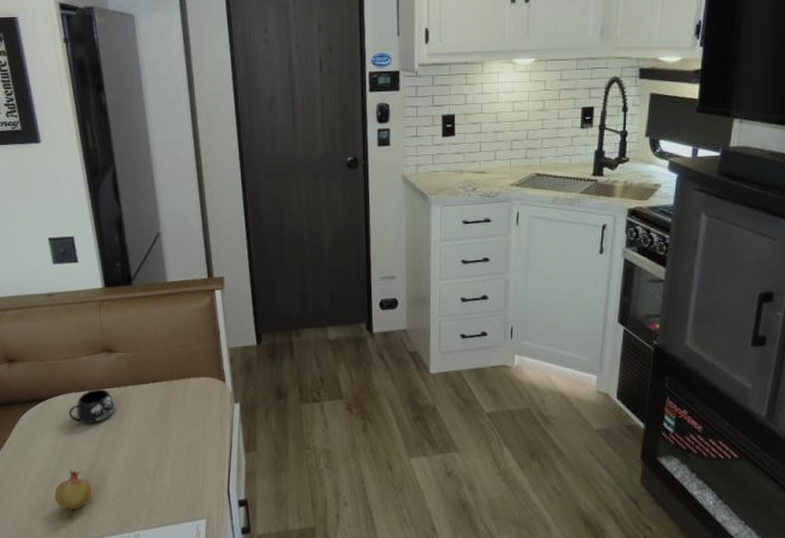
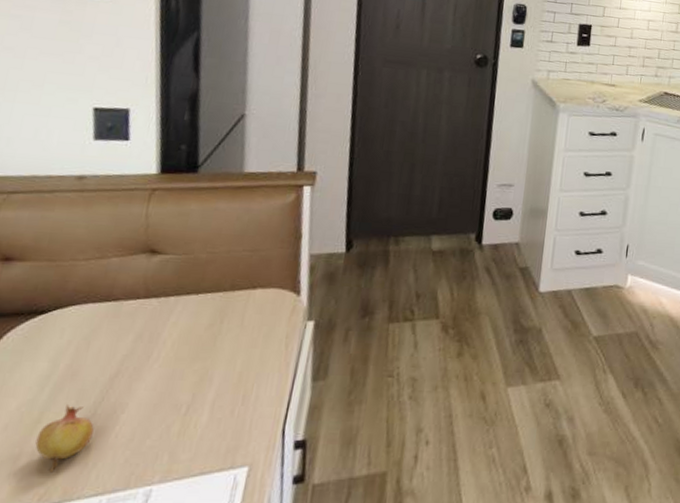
mug: present [68,389,114,423] -> none [78,300,148,343]

